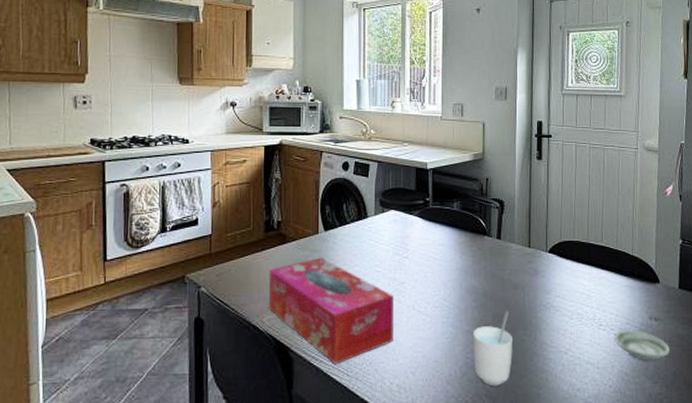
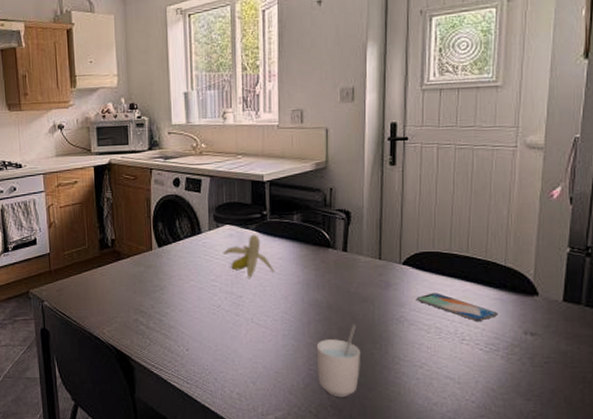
tissue box: present [268,257,395,364] -> none [106,272,233,372]
banana: none [387,220,436,265] -> present [223,234,275,279]
smartphone: none [560,280,628,307] -> present [416,293,498,321]
saucer: present [614,329,670,360] -> none [479,345,548,376]

